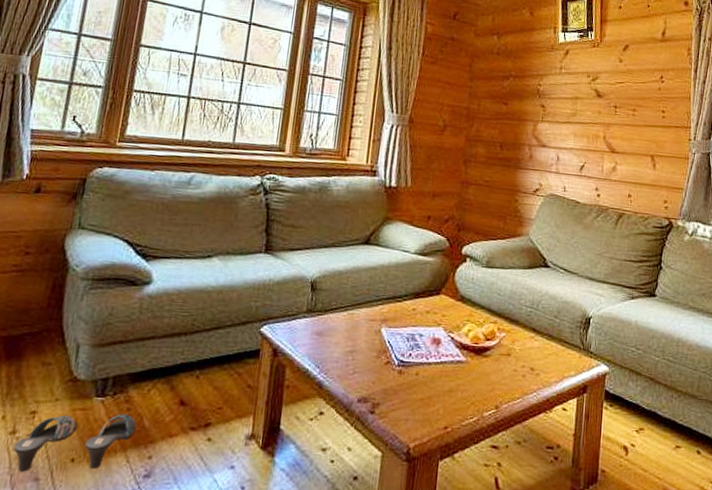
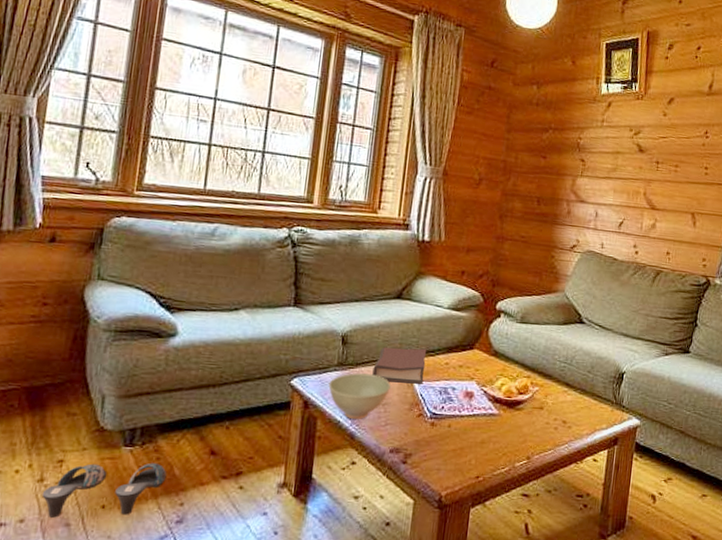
bowl: none [297,320,359,367] -> present [328,373,391,419]
hardback book: none [340,292,395,331] -> present [372,346,427,384]

